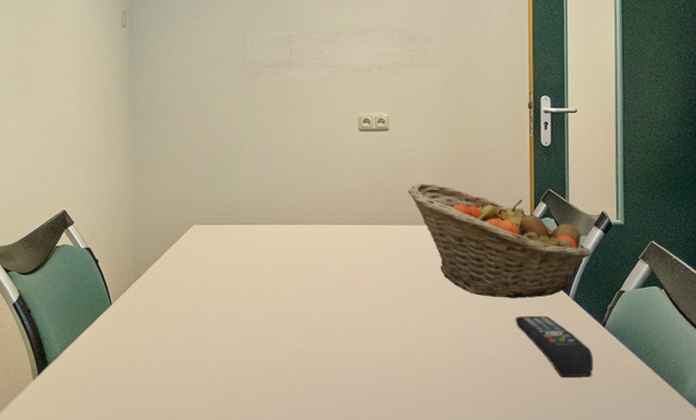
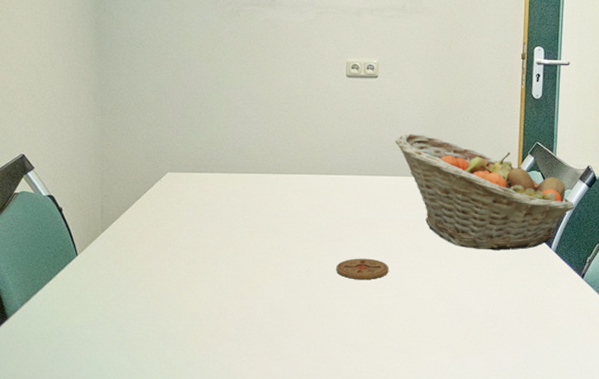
coaster: none [354,306,405,329] -> present [336,258,389,280]
remote control: present [515,315,593,377] -> none [497,267,570,327]

